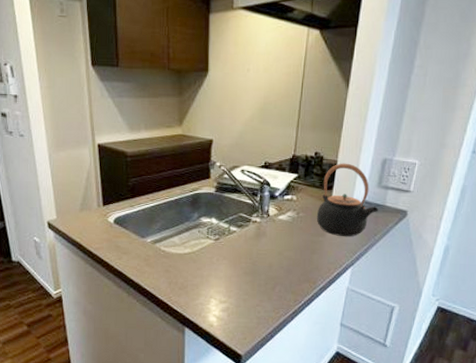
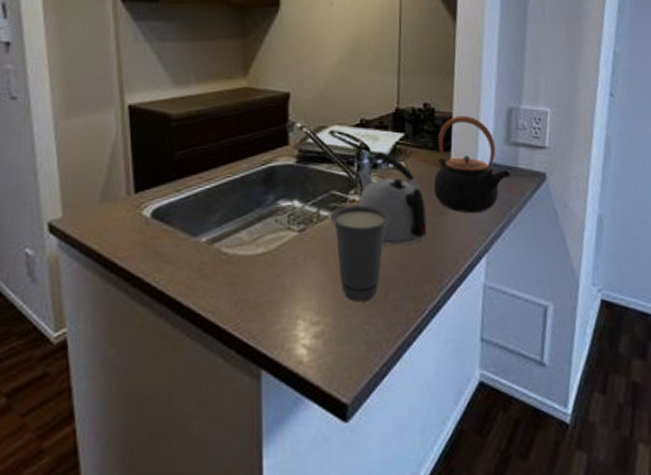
cup: none [238,224,282,291] -> present [331,205,390,302]
kettle: none [259,187,309,255] -> present [358,152,427,245]

